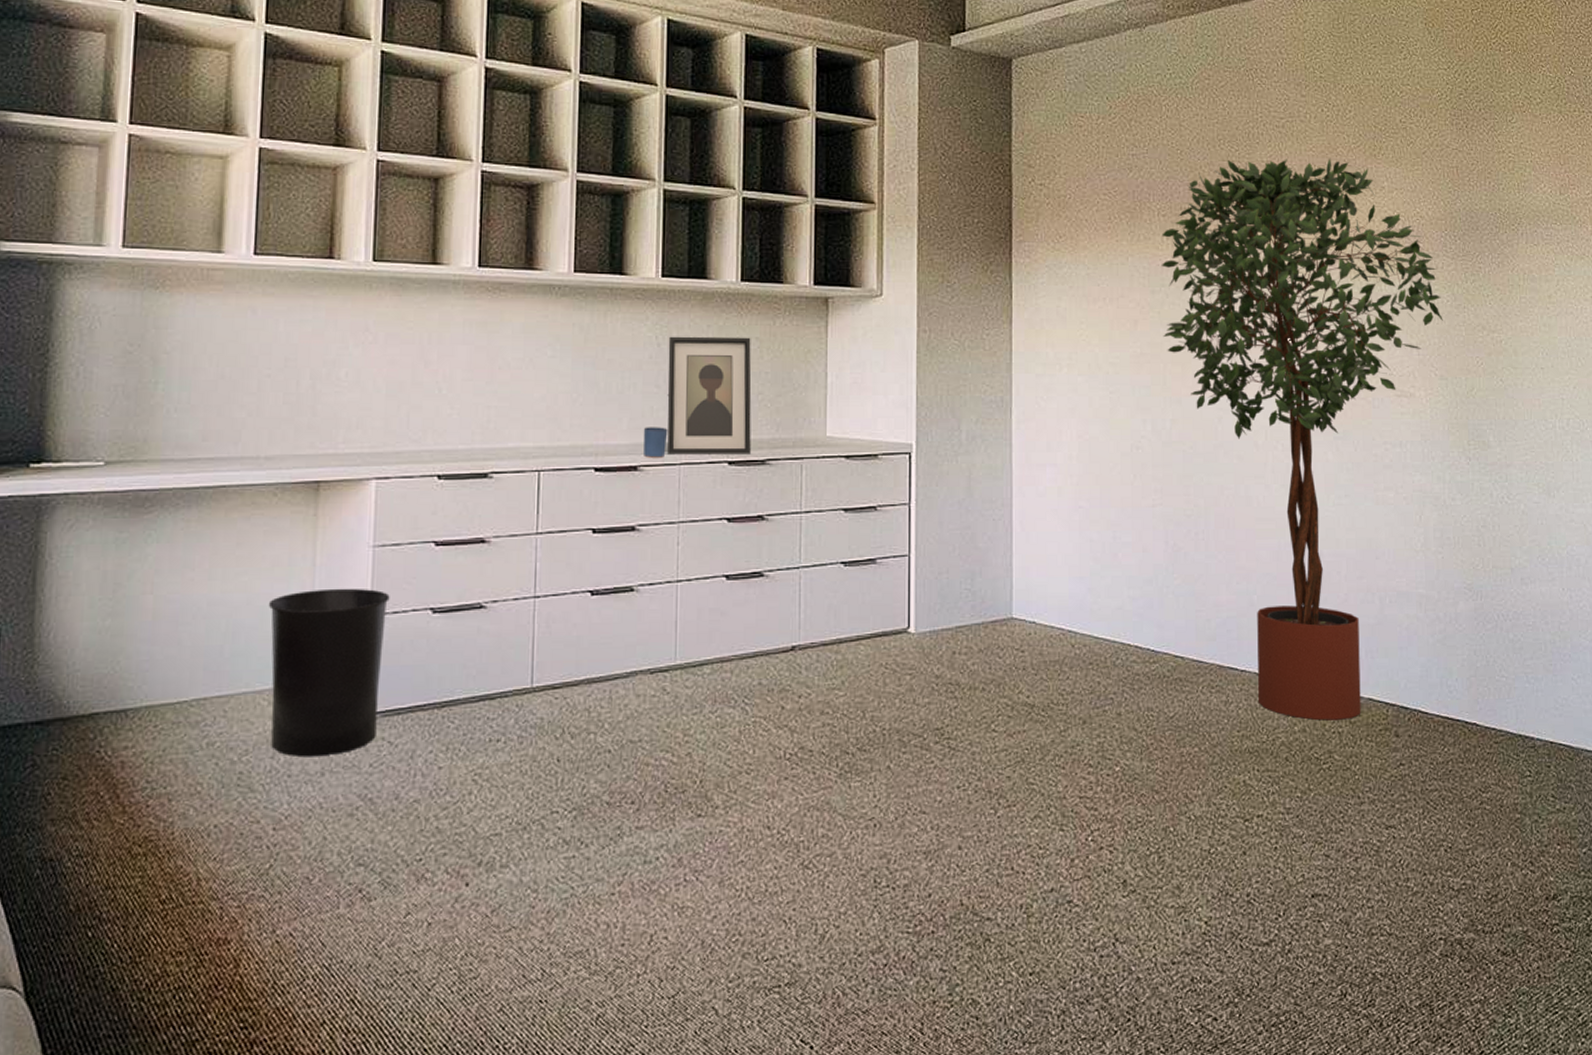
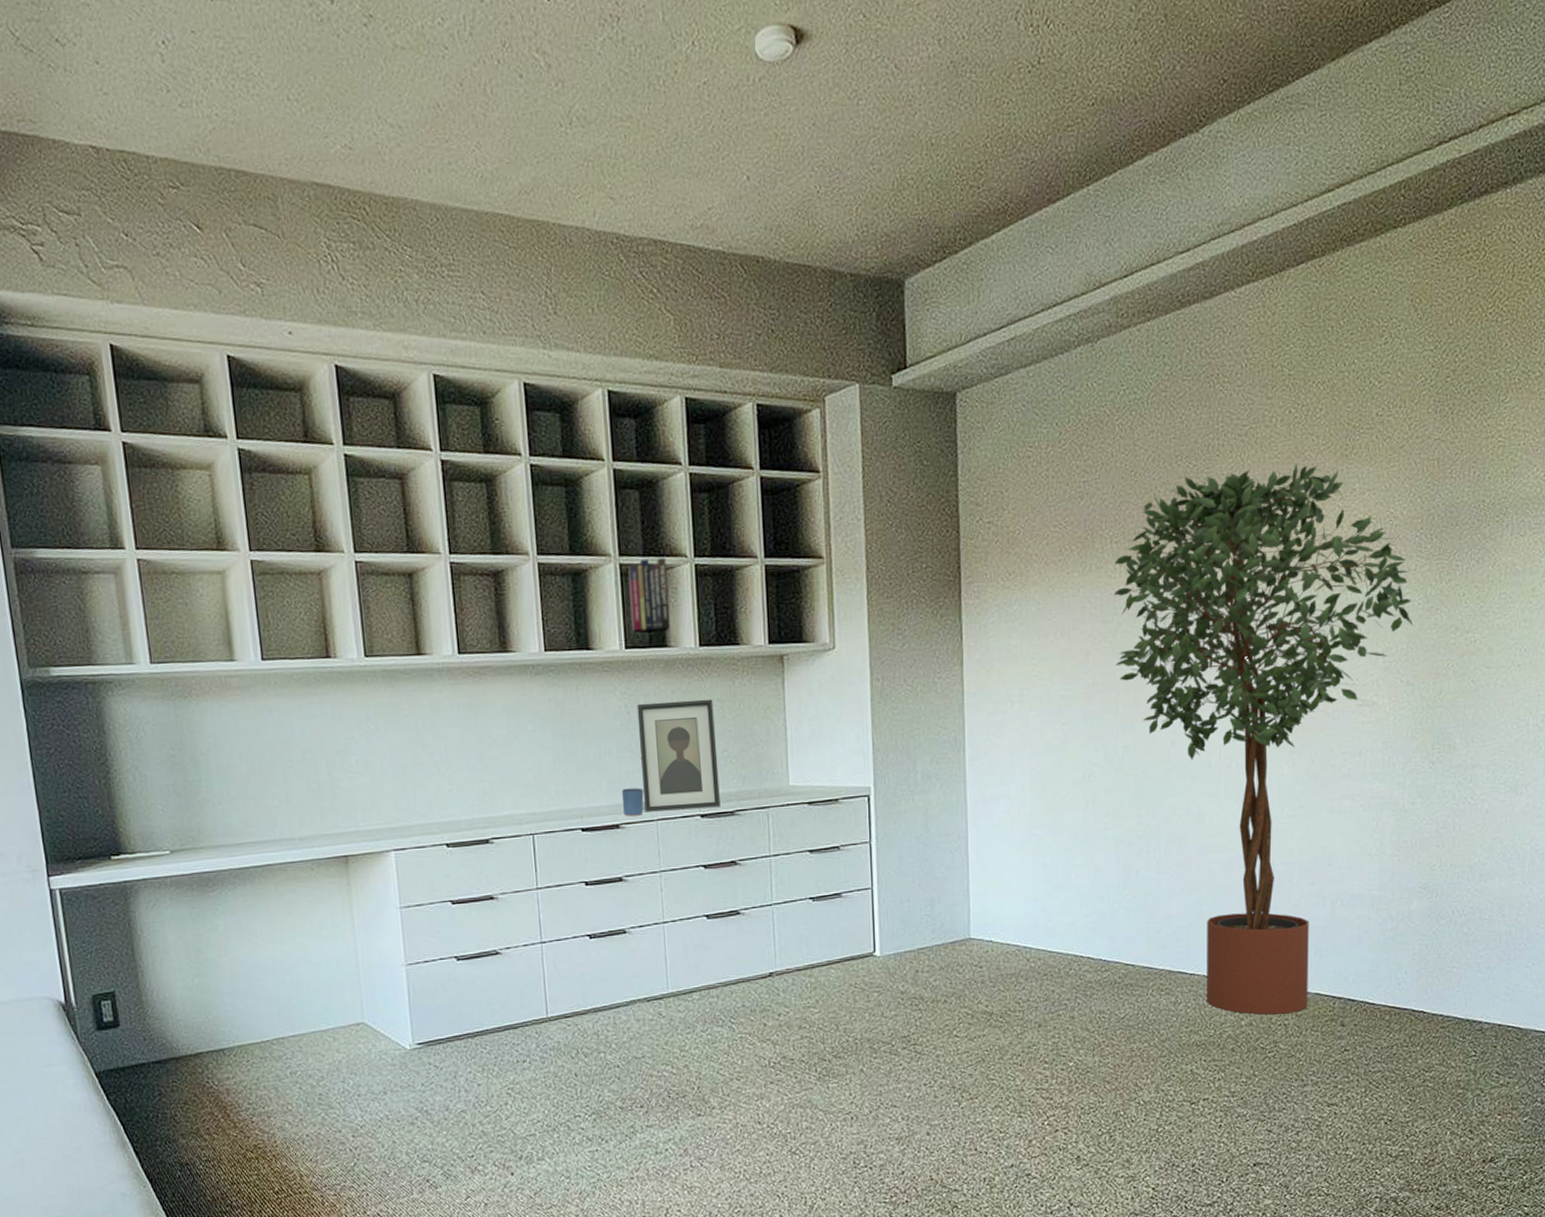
waste bin: present [268,588,390,757] -> none [321,943,424,1080]
books: none [670,187,713,263] -> present [627,557,671,634]

